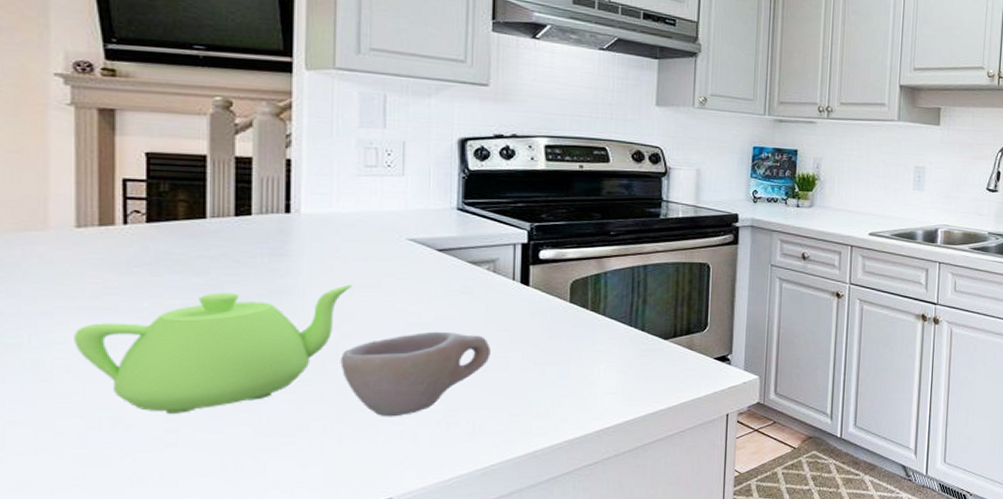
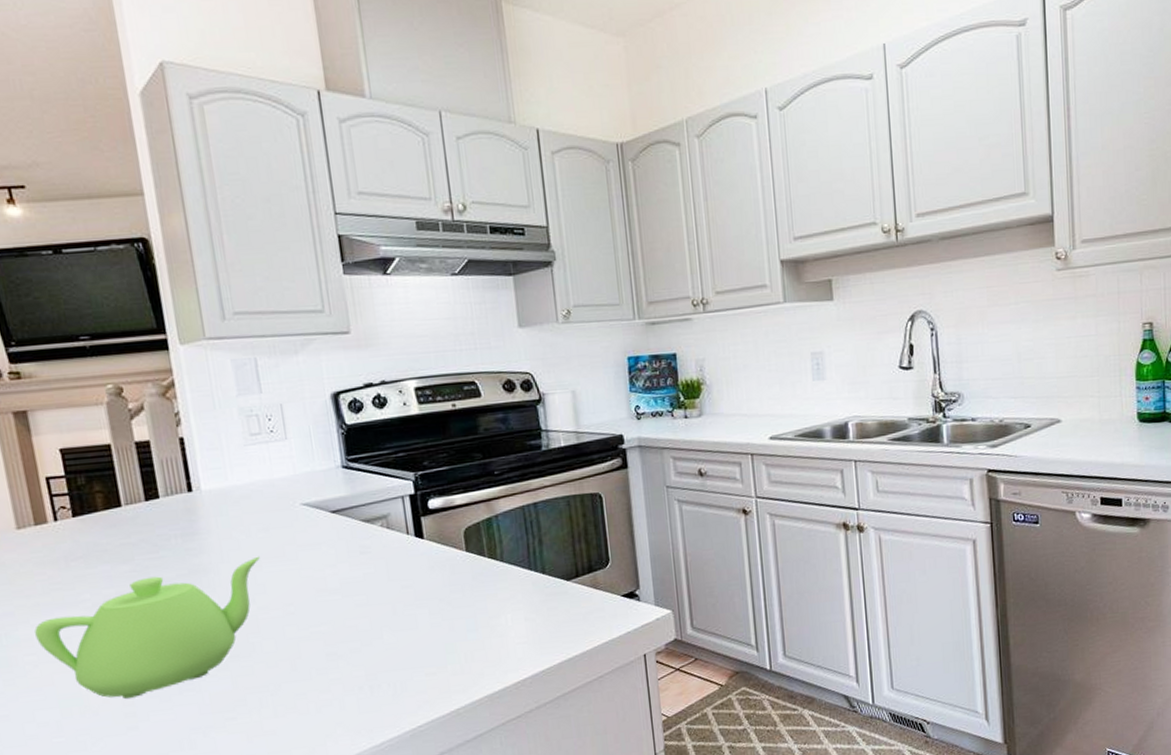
cup: present [340,331,491,417] -> none [262,594,399,686]

